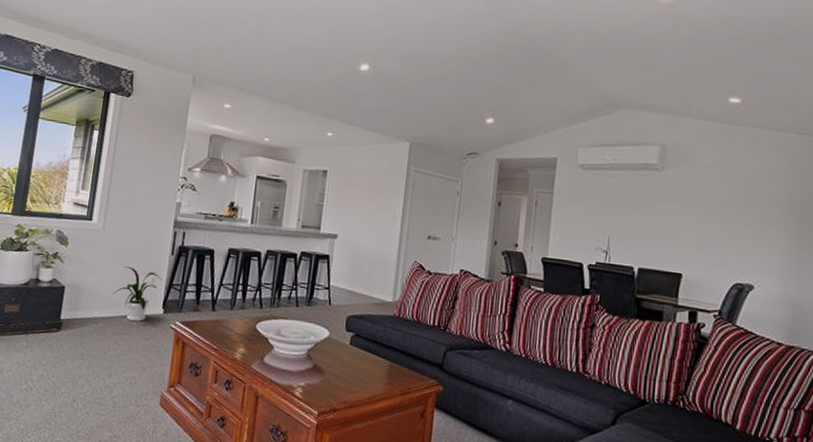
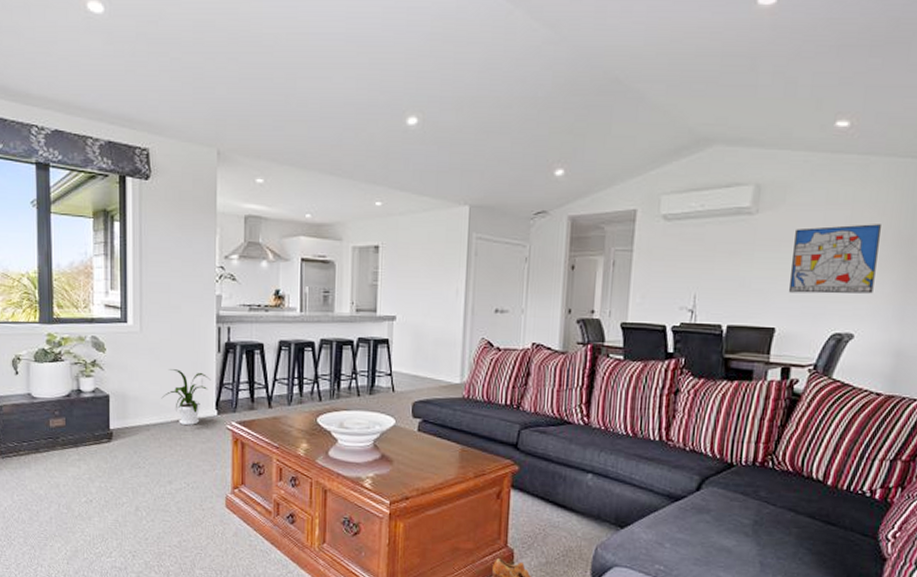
wall art: none [694,186,773,250] -> present [789,224,881,294]

